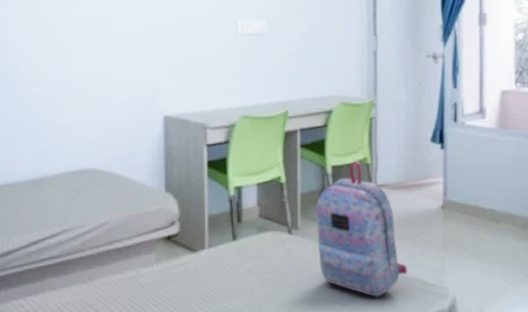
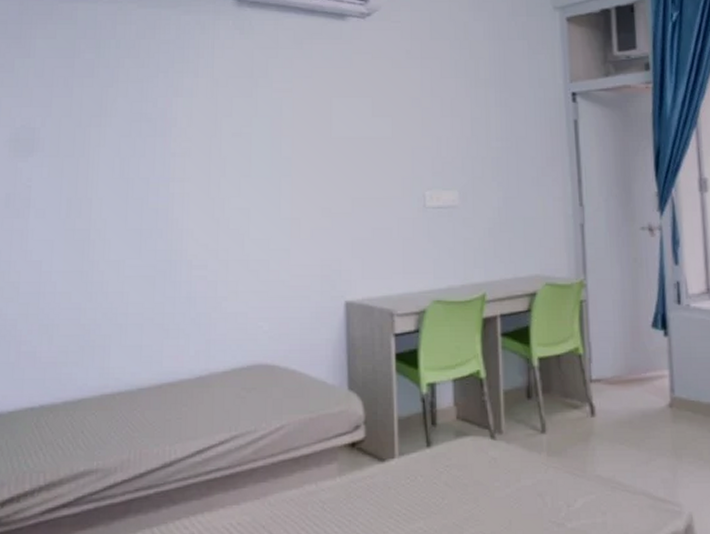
backpack: present [316,161,407,297] -> none [522,351,633,516]

